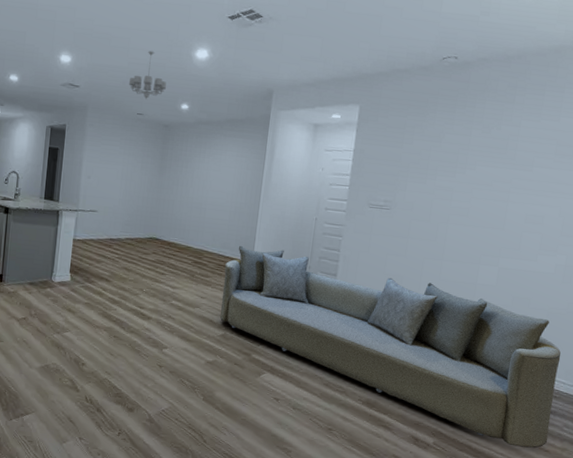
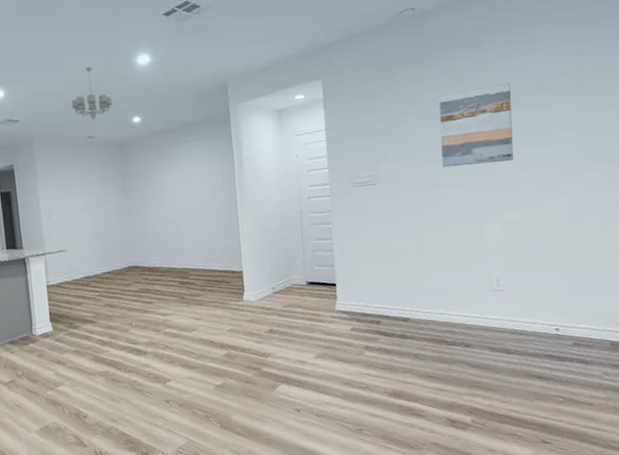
sofa: present [219,245,561,449] -> none [214,250,590,407]
wall art: none [454,141,531,213] -> present [439,82,513,168]

